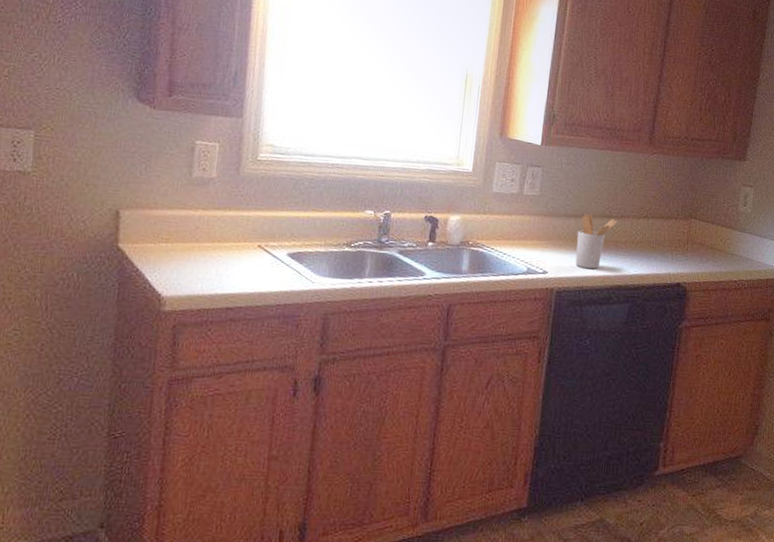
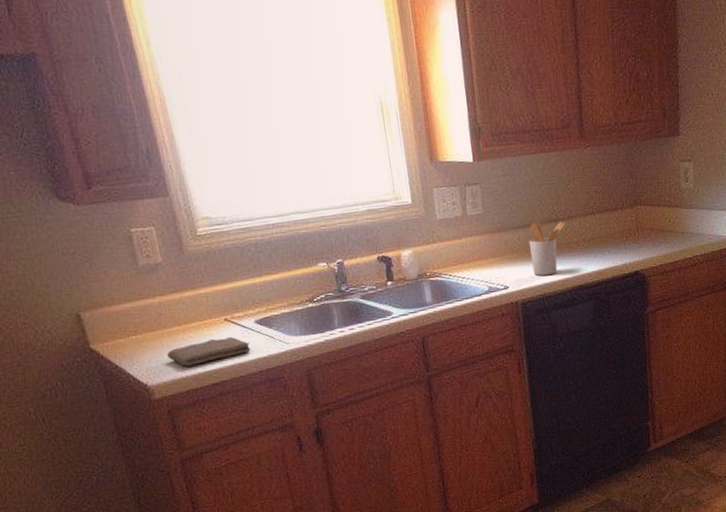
washcloth: none [190,263,276,285] -> present [167,336,251,367]

